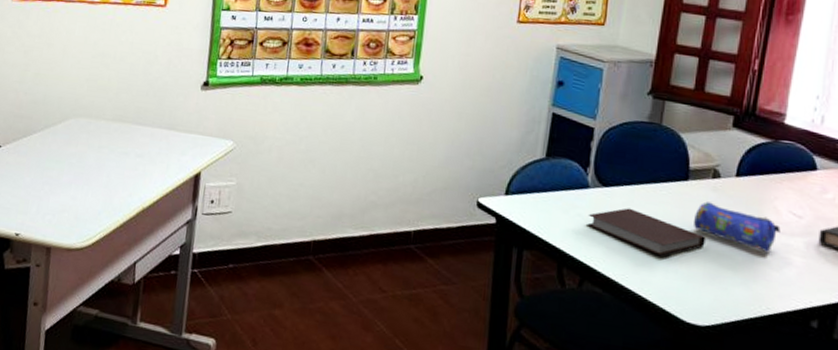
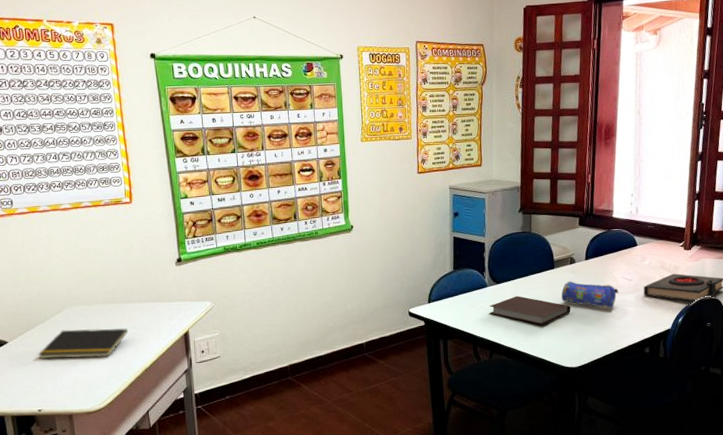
notepad: none [29,143,133,186] -> present [38,327,129,360]

